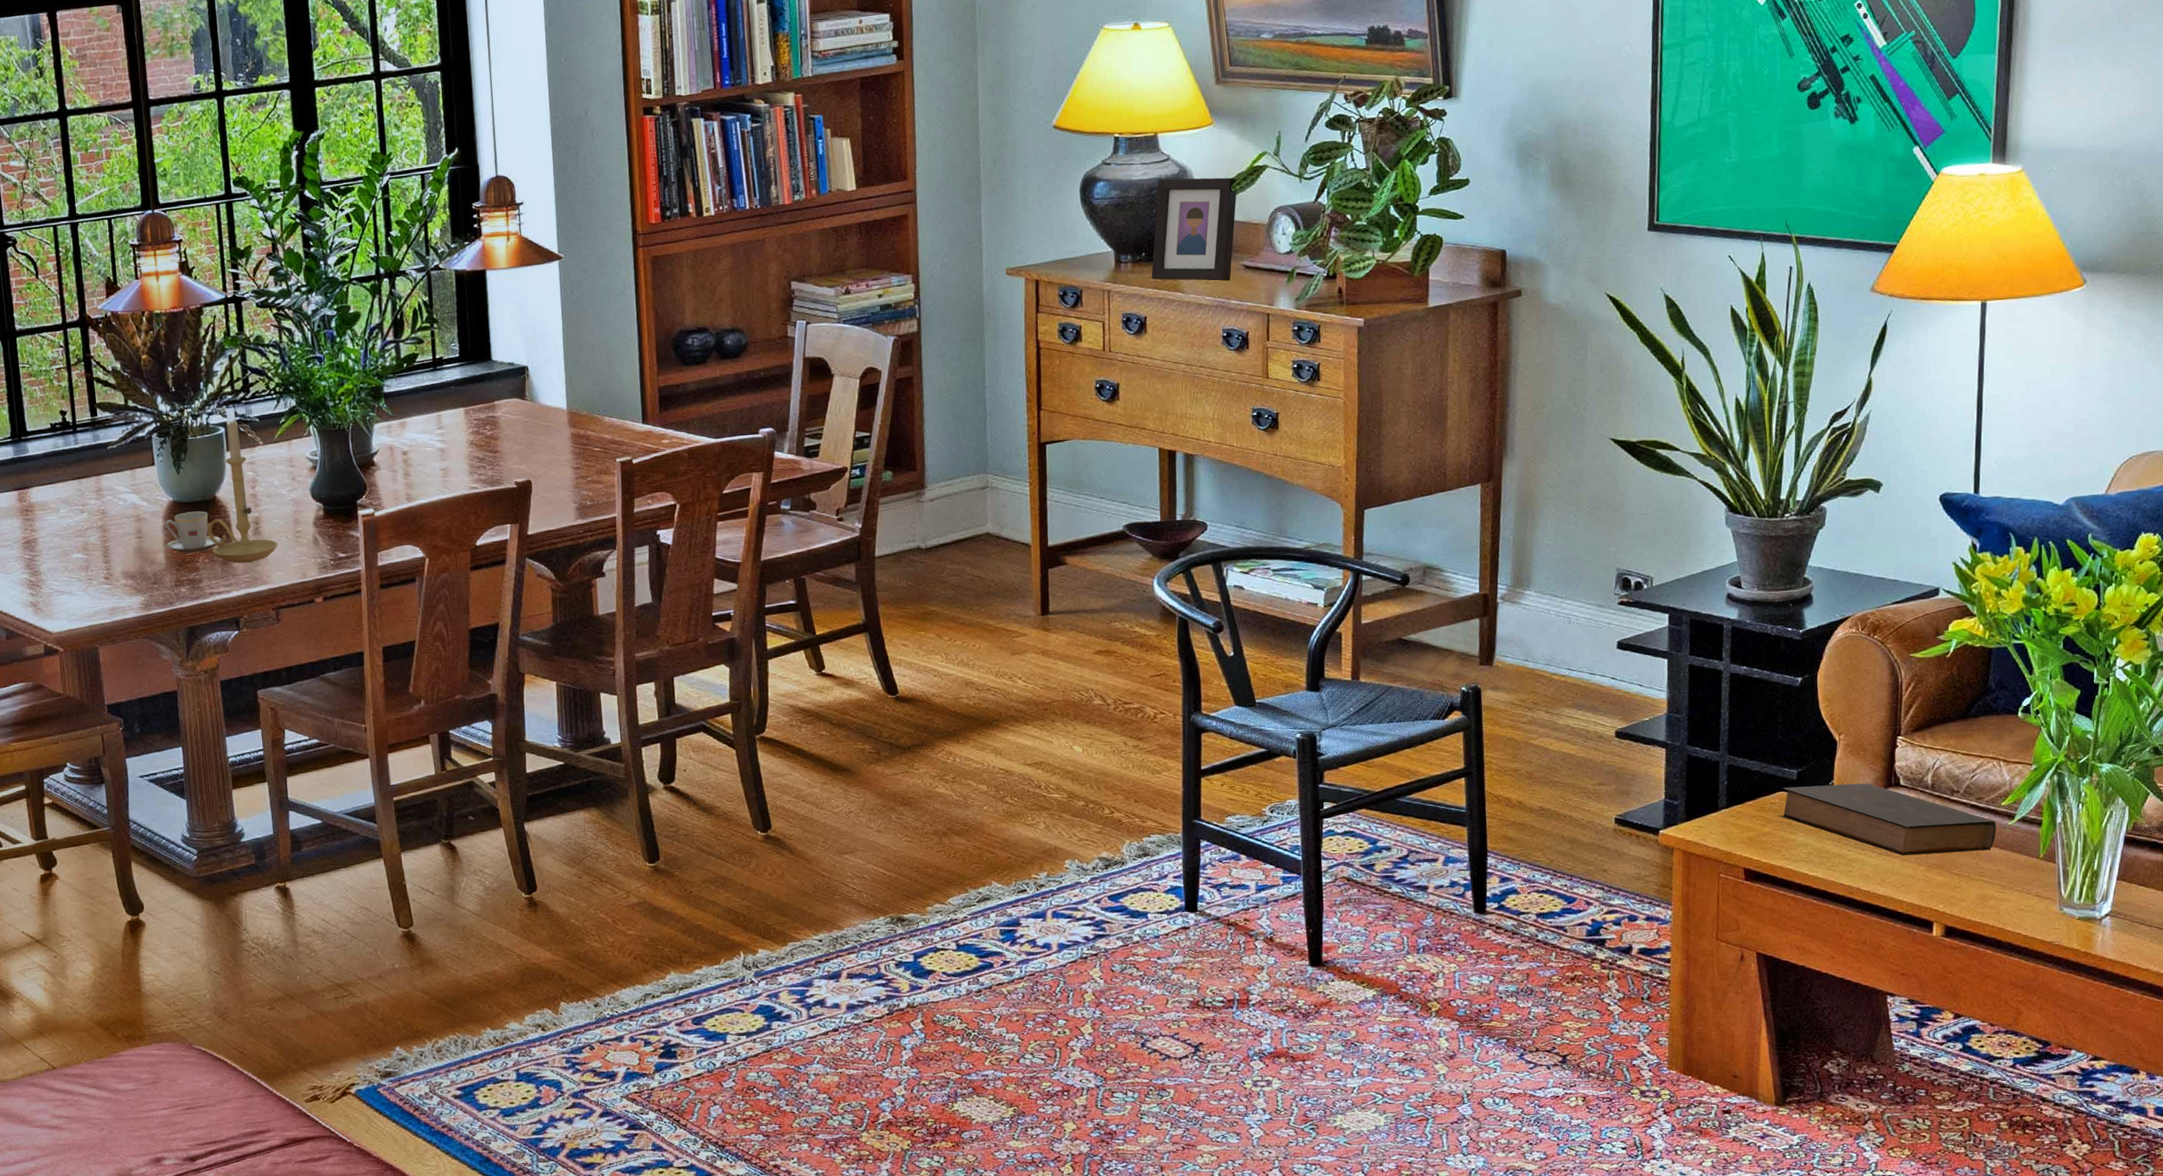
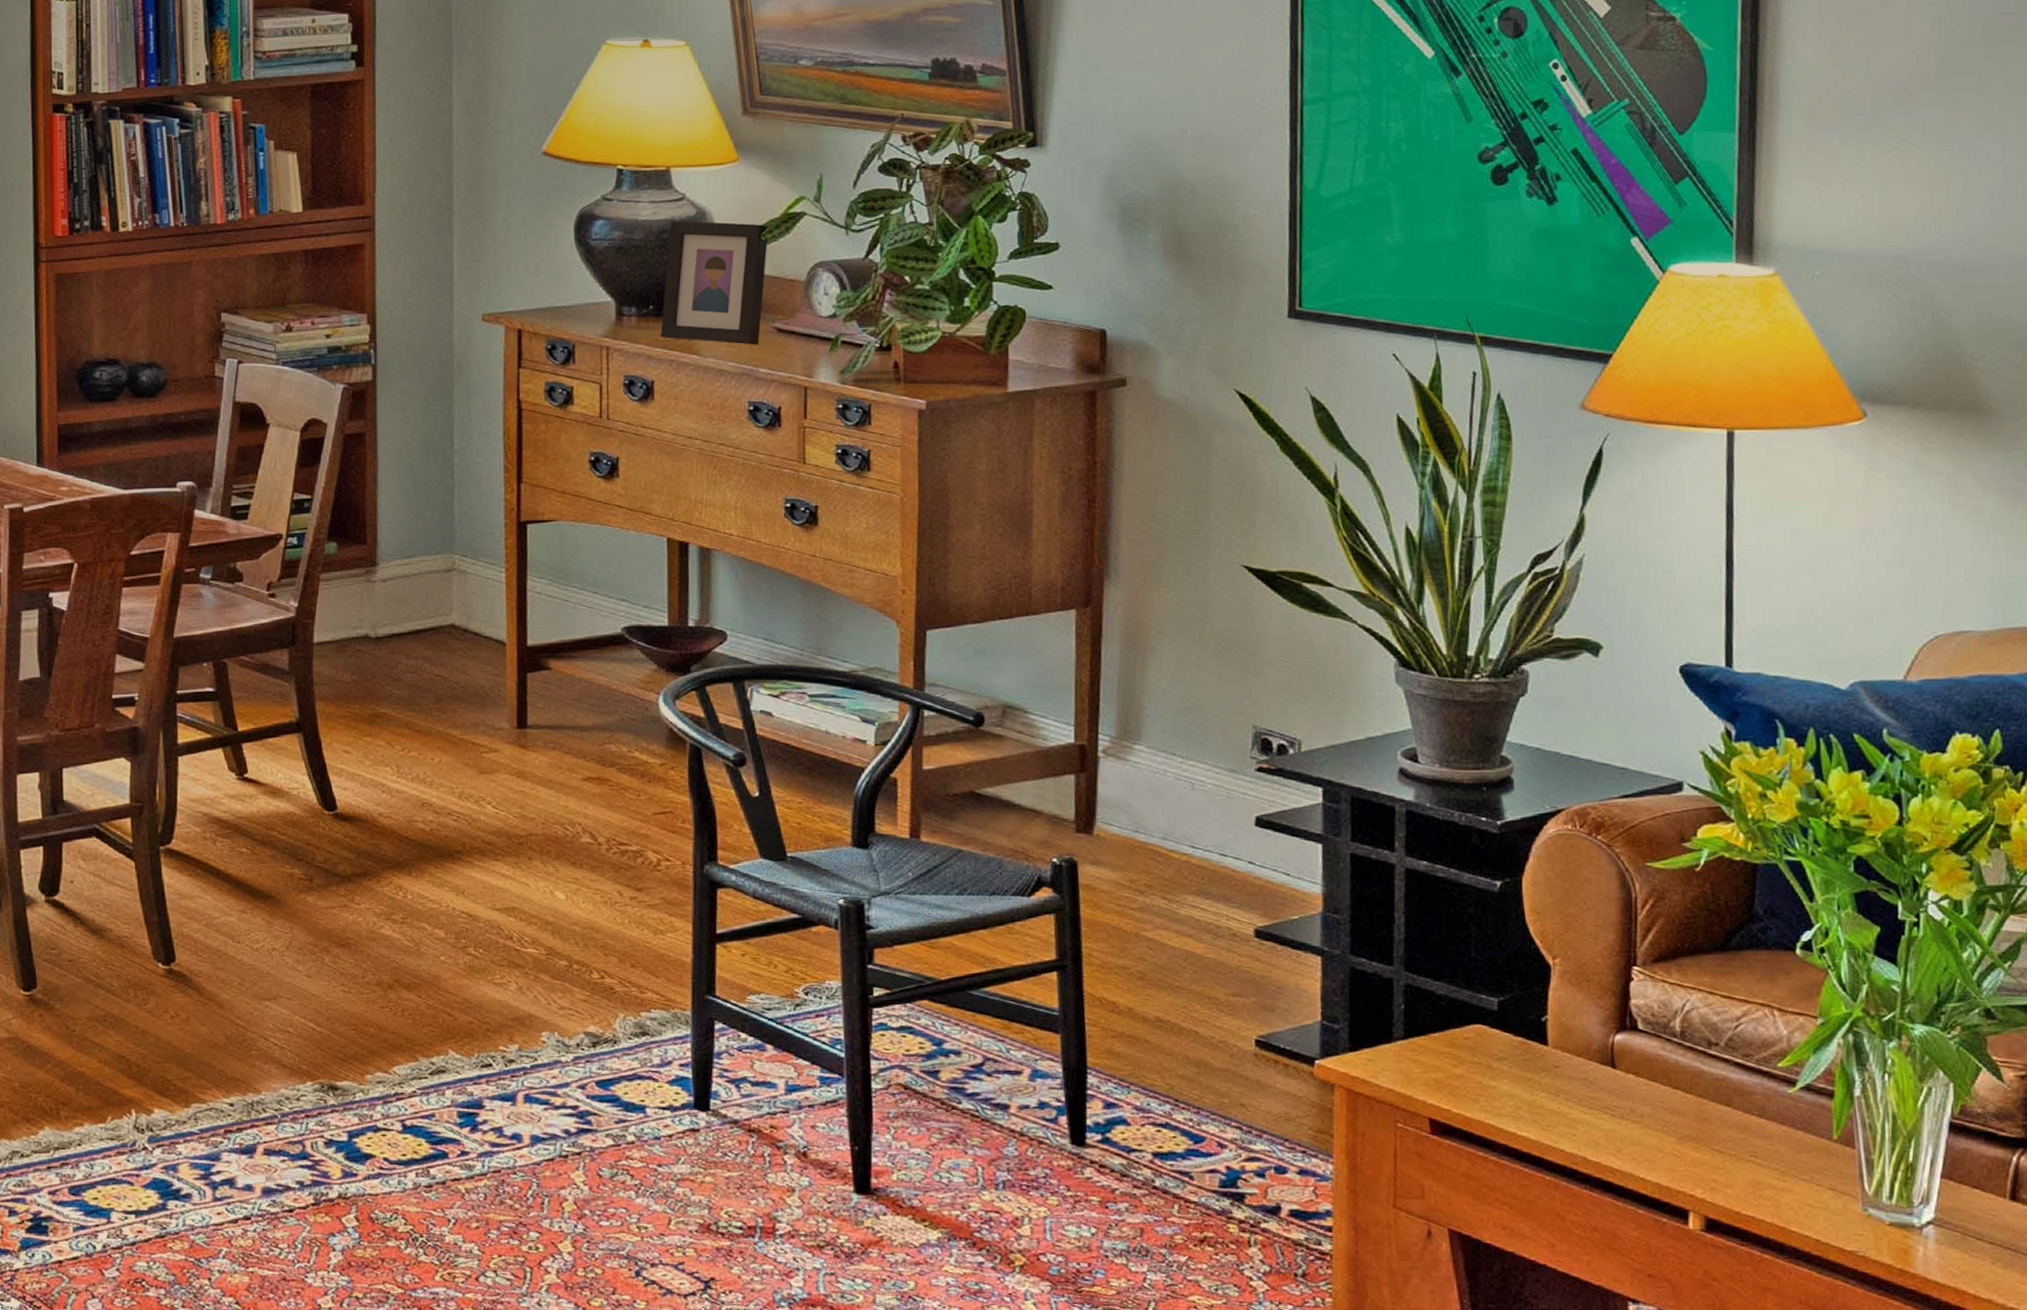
book: present [1779,782,1997,856] -> none [1474,1019,1772,1124]

